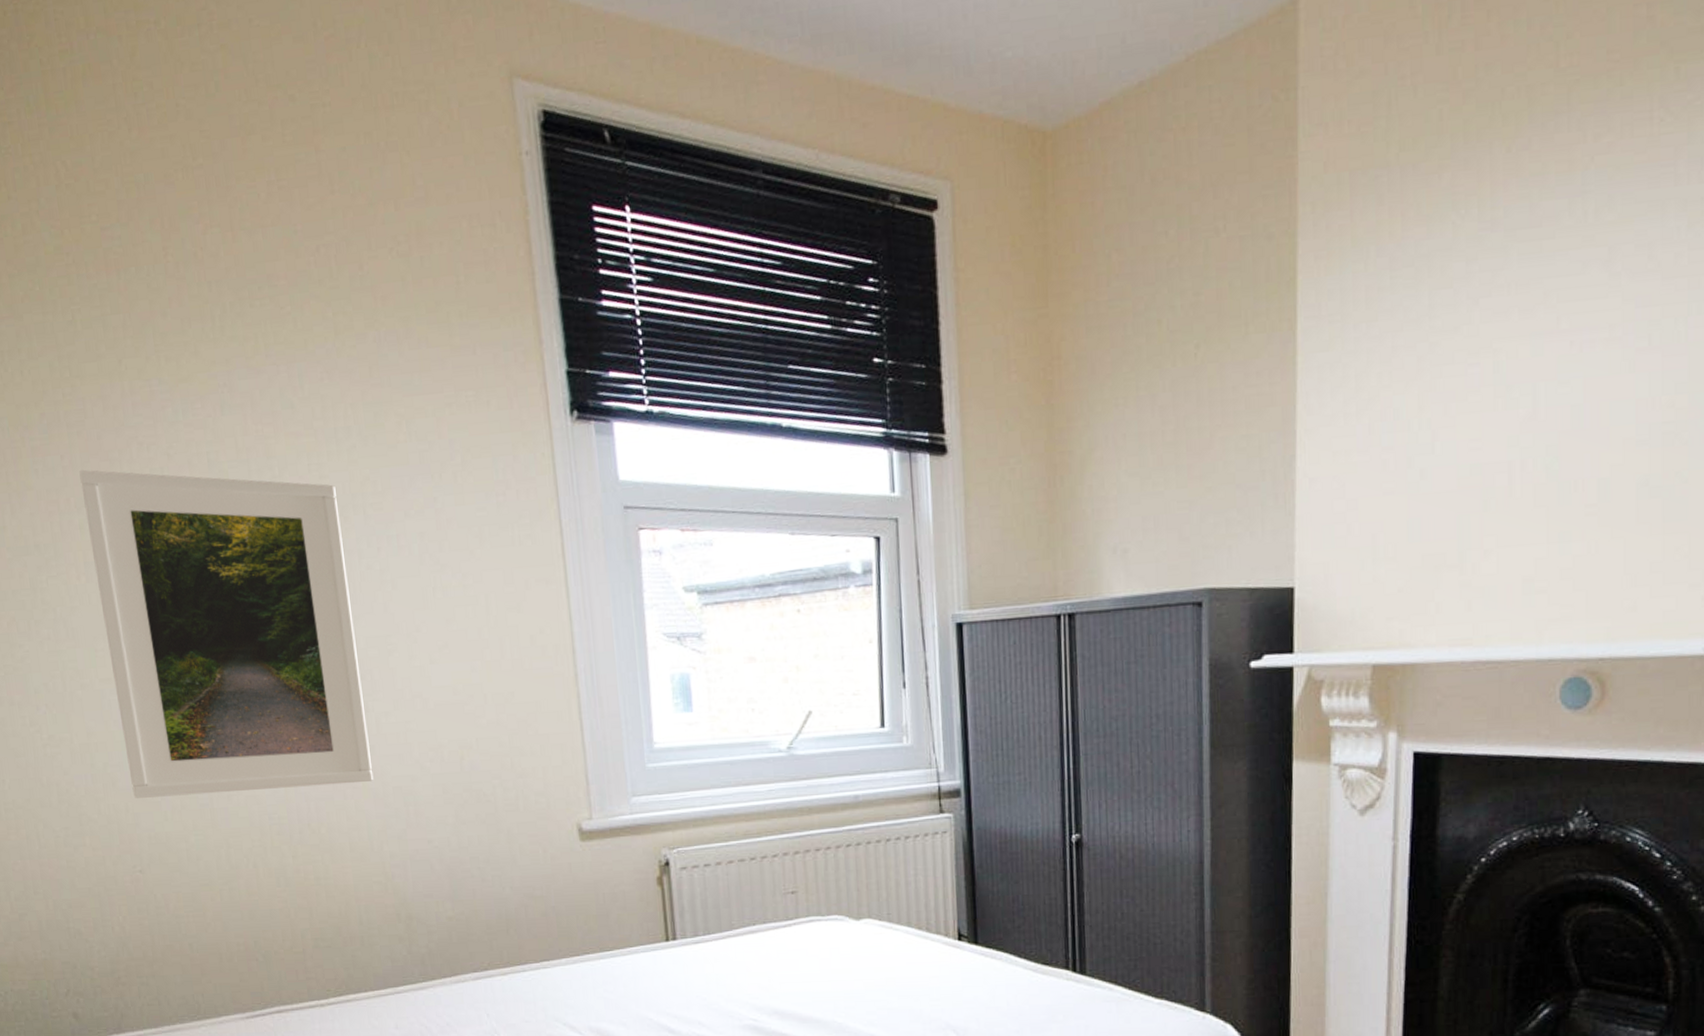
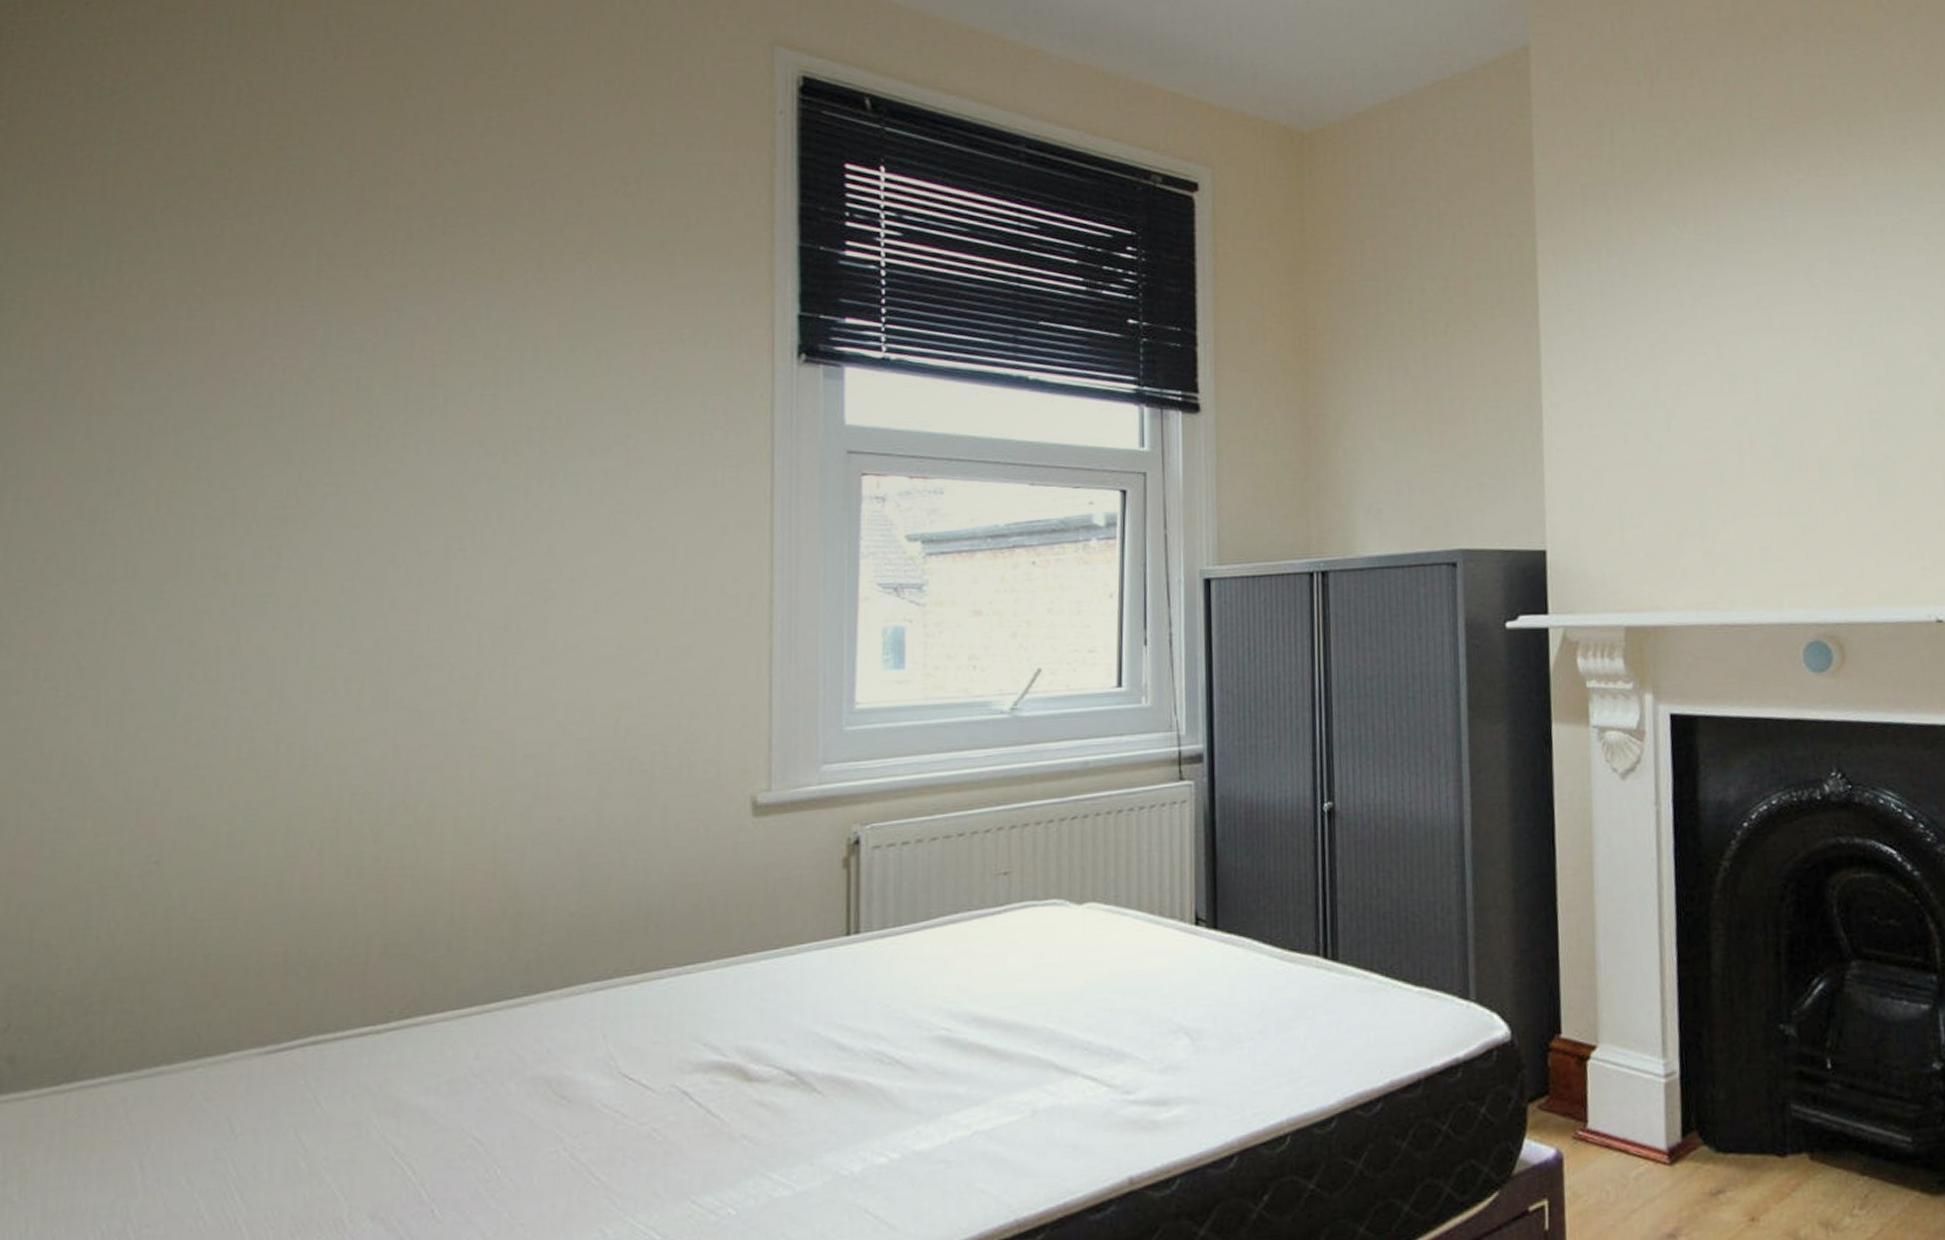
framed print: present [79,469,374,798] -> none [169,389,510,770]

